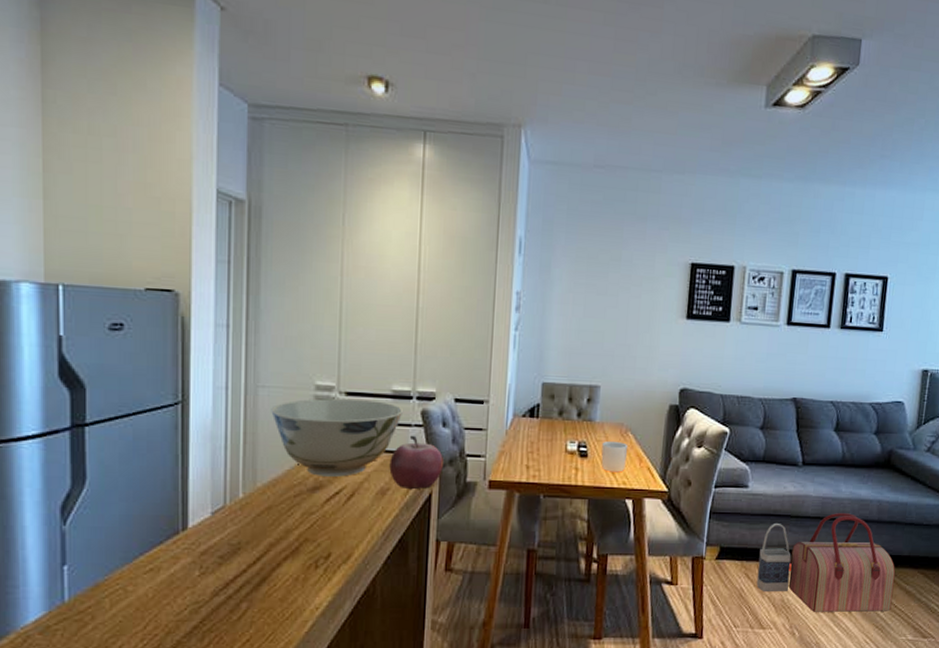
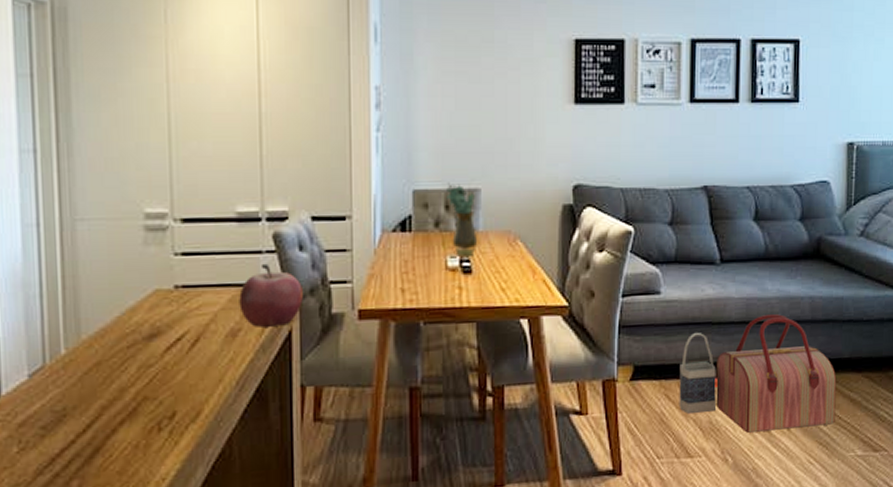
bowl: present [271,398,404,477] -> none [93,225,252,321]
vase: none [571,378,595,444] -> present [447,182,478,258]
mug: present [601,440,628,473] -> none [488,251,519,289]

